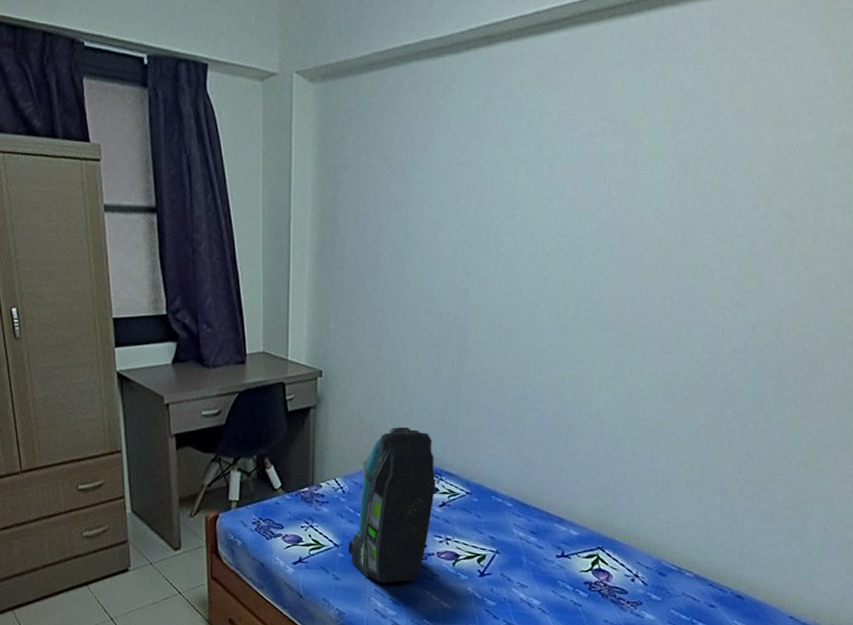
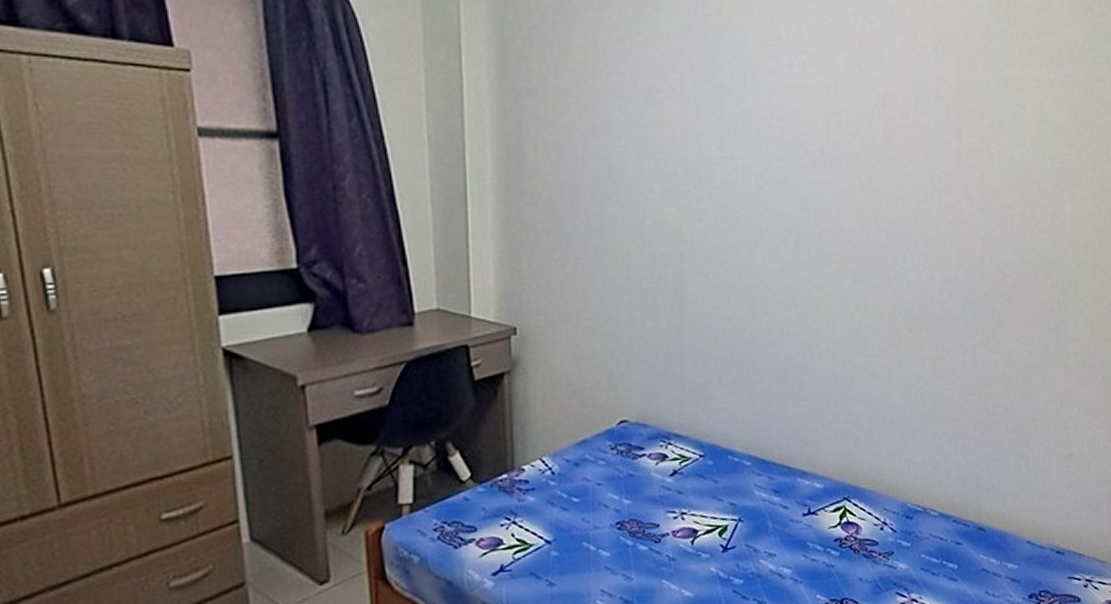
backpack: present [347,427,436,583] -> none [562,387,664,580]

